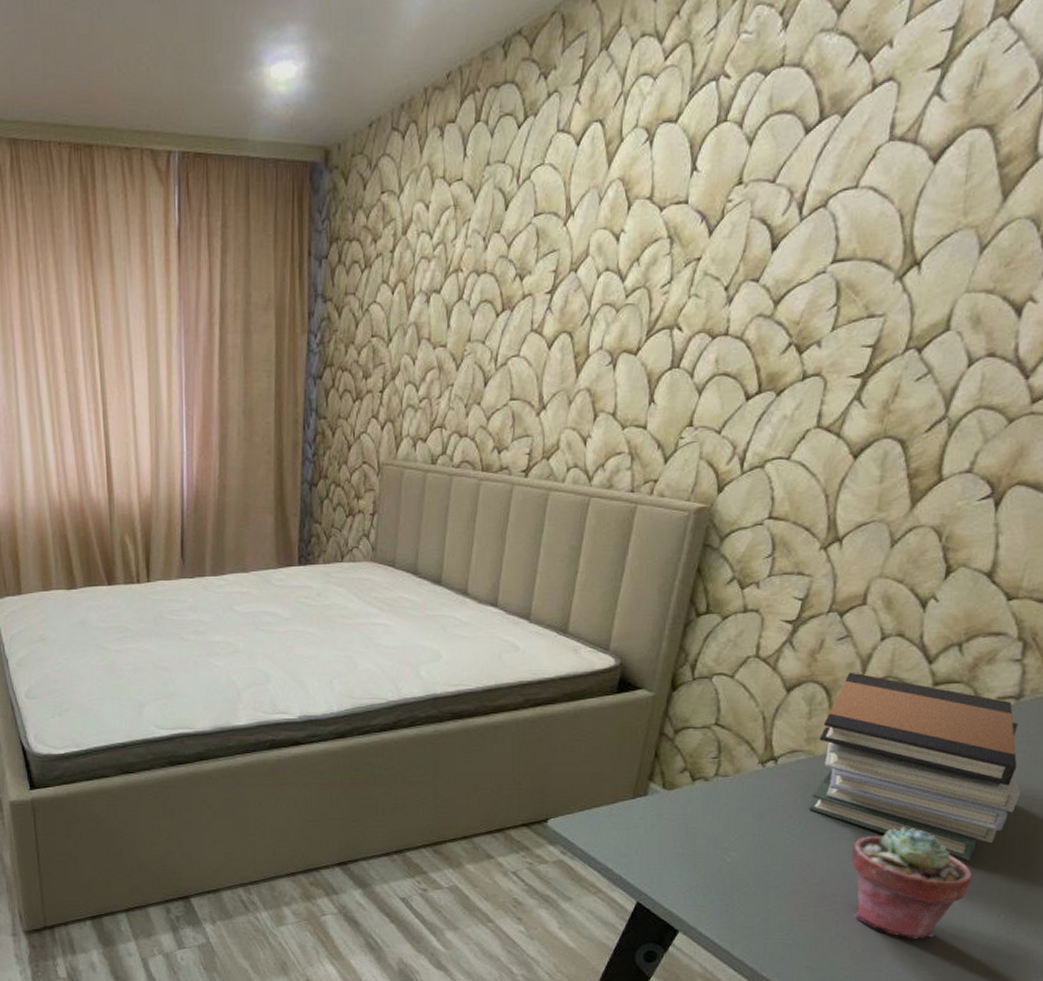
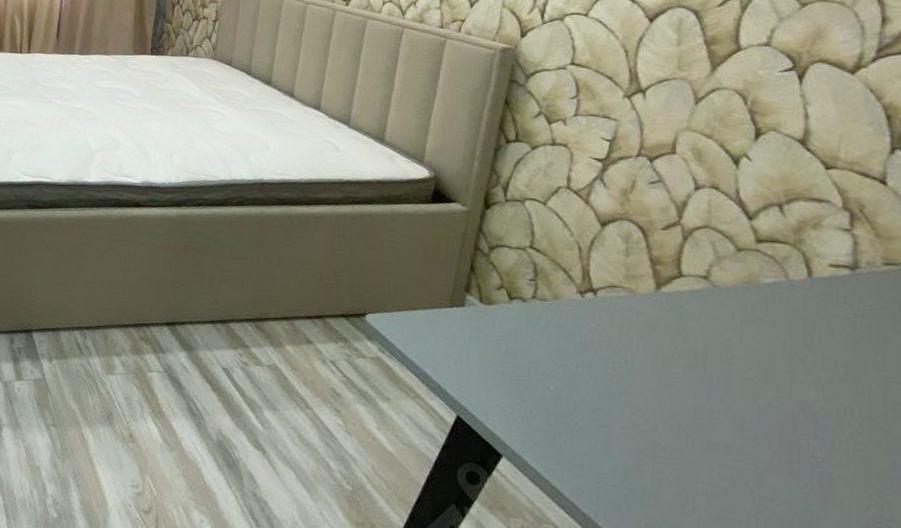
book stack: present [808,672,1021,861] -> none [634,216,873,437]
potted succulent: present [850,827,973,940] -> none [685,385,830,519]

